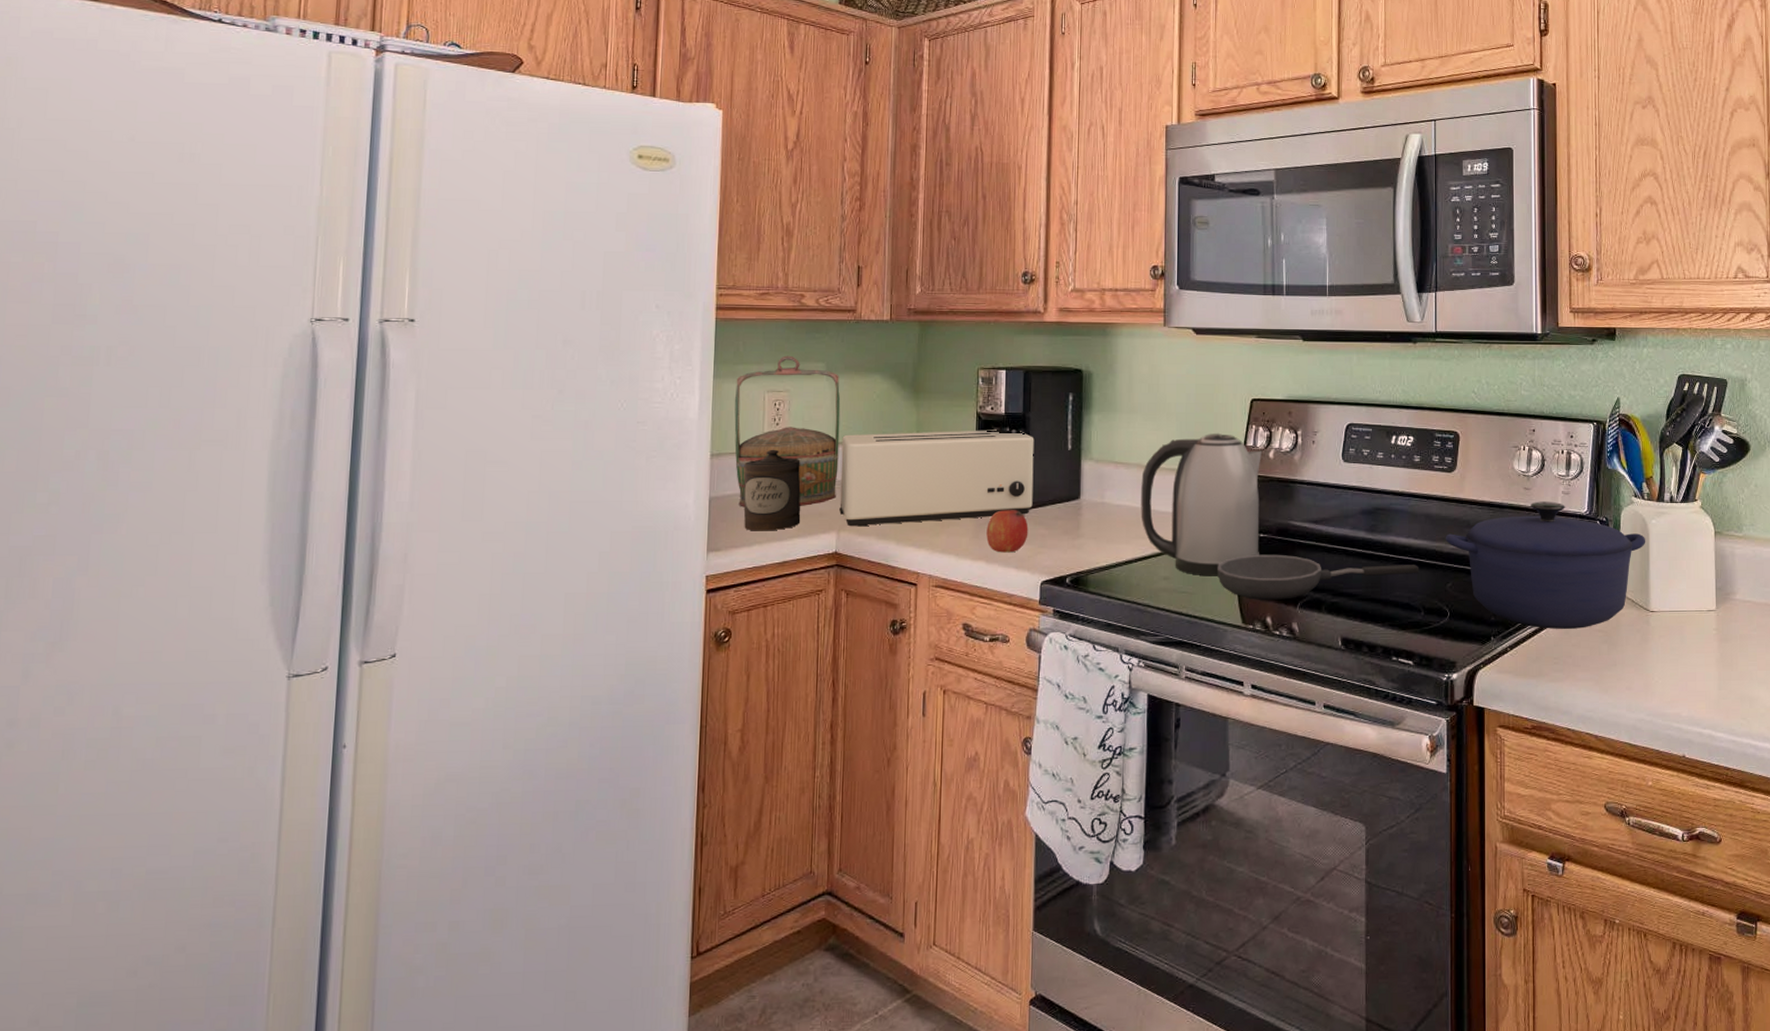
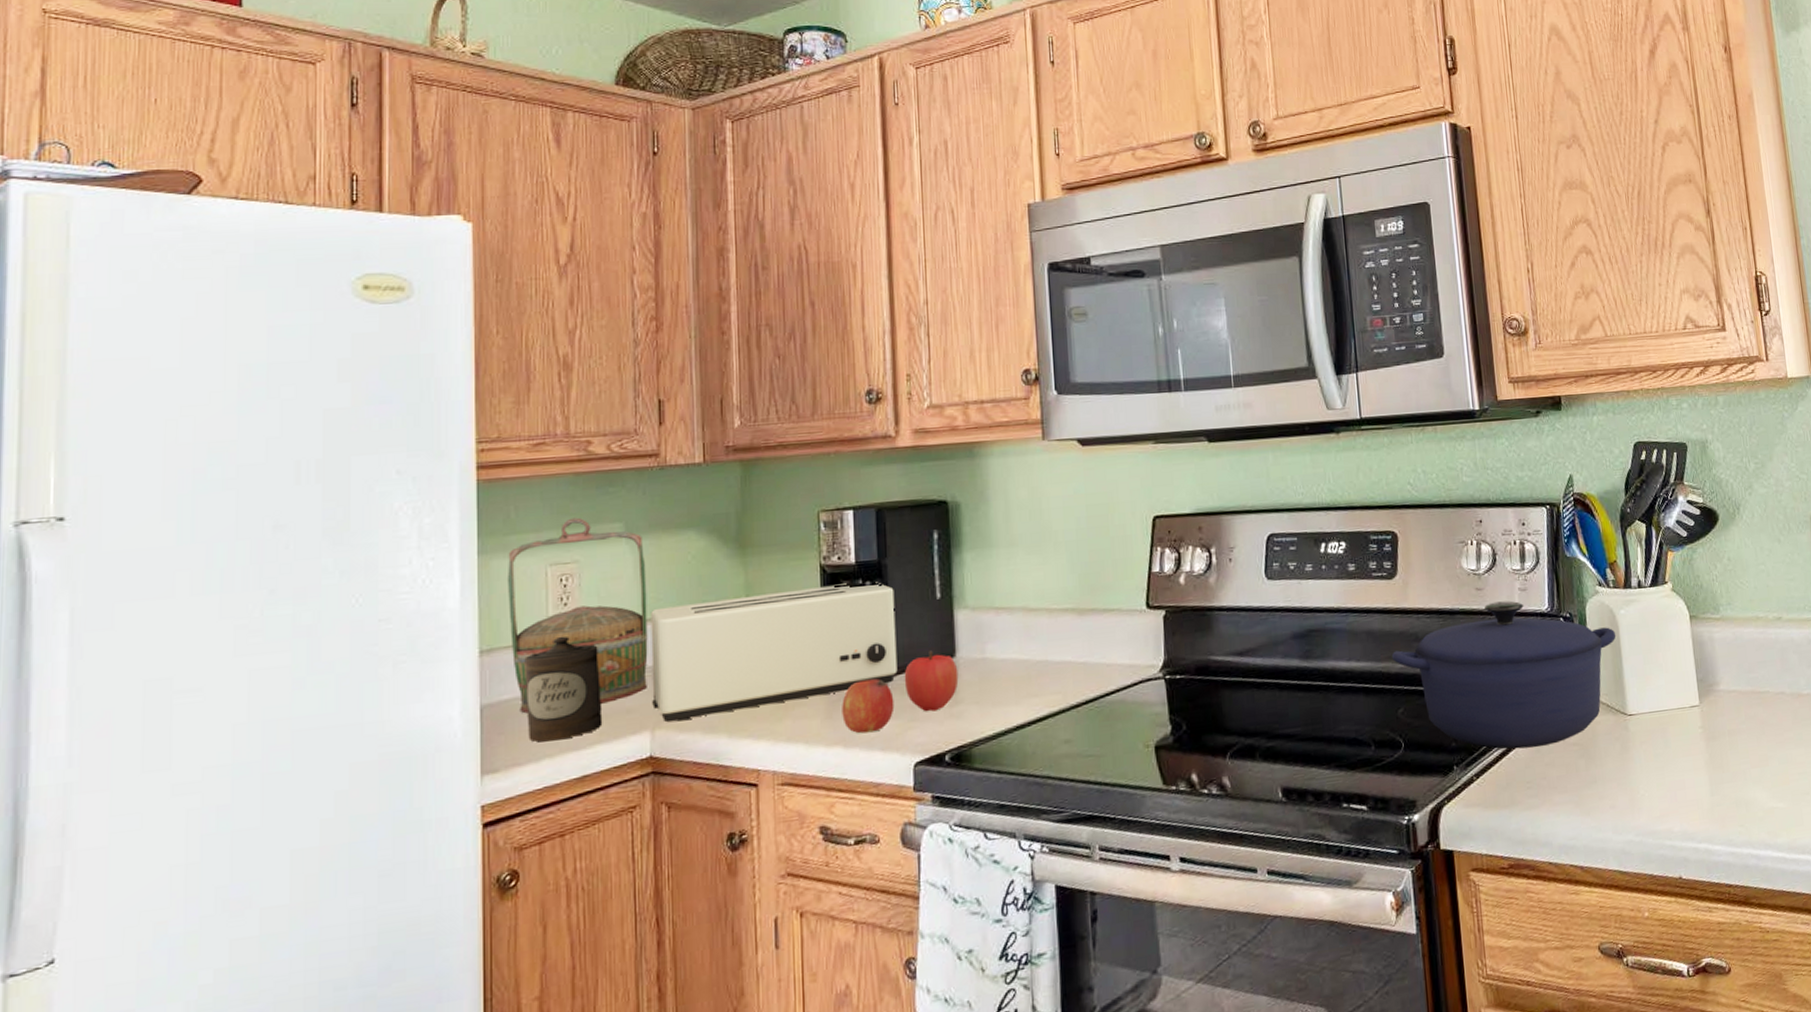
fruit: none [1037,491,1082,541] -> present [904,650,959,712]
kettle: present [1141,432,1263,576] -> none [1028,560,1177,734]
frying pan: present [1217,554,1420,600] -> none [1128,691,1366,755]

